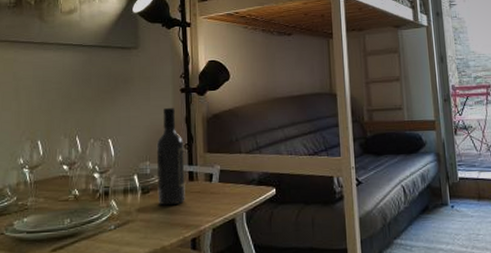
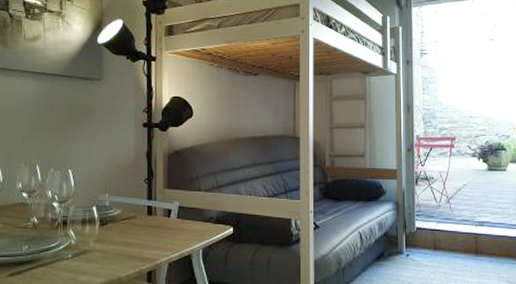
wine bottle: present [156,107,185,206] -> none [115,141,144,238]

